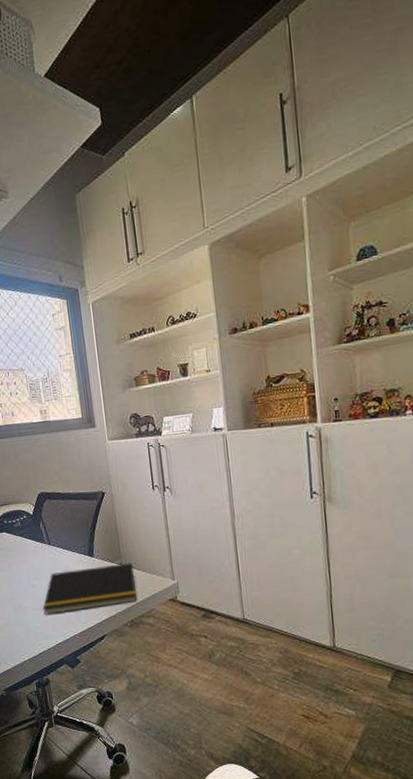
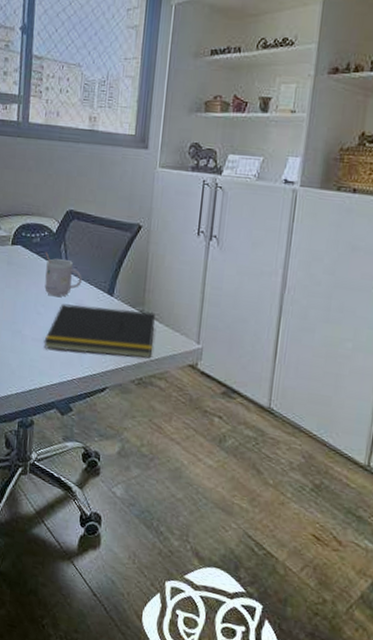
mug: none [27,533,64,569] -> present [44,252,82,297]

